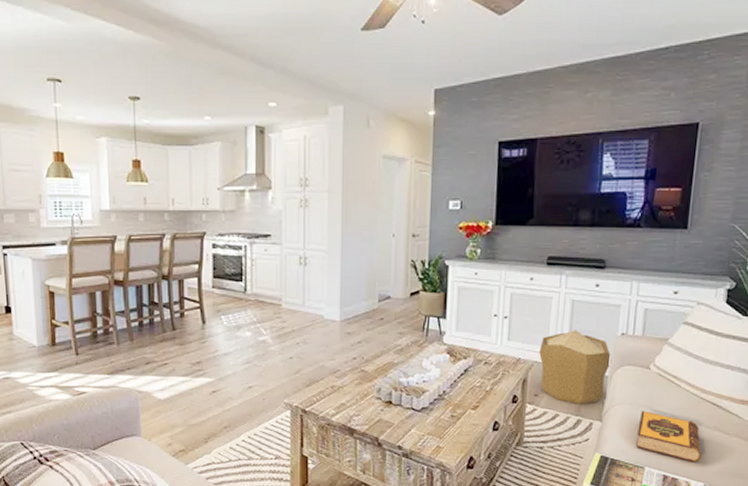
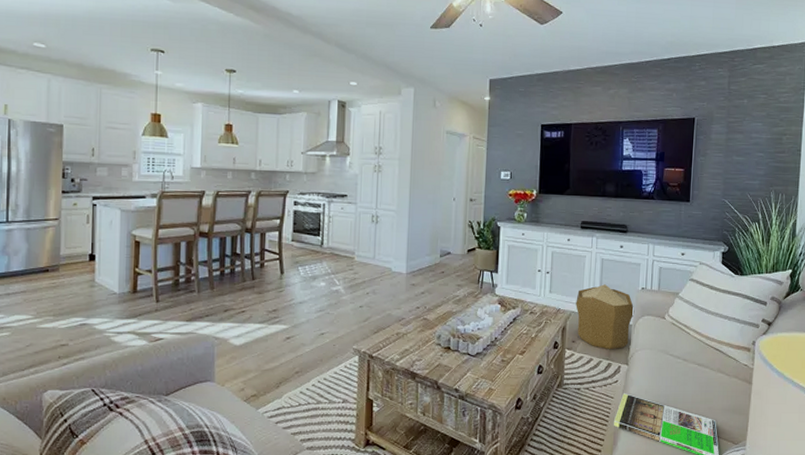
hardback book: present [636,411,702,462] -> none [656,355,709,401]

